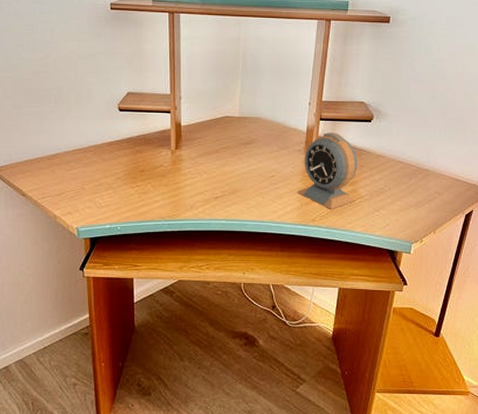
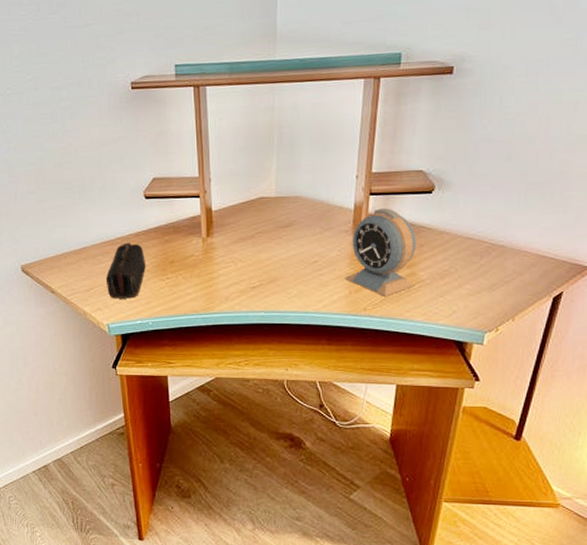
pencil case: none [77,151,117,204] -> present [105,242,146,299]

